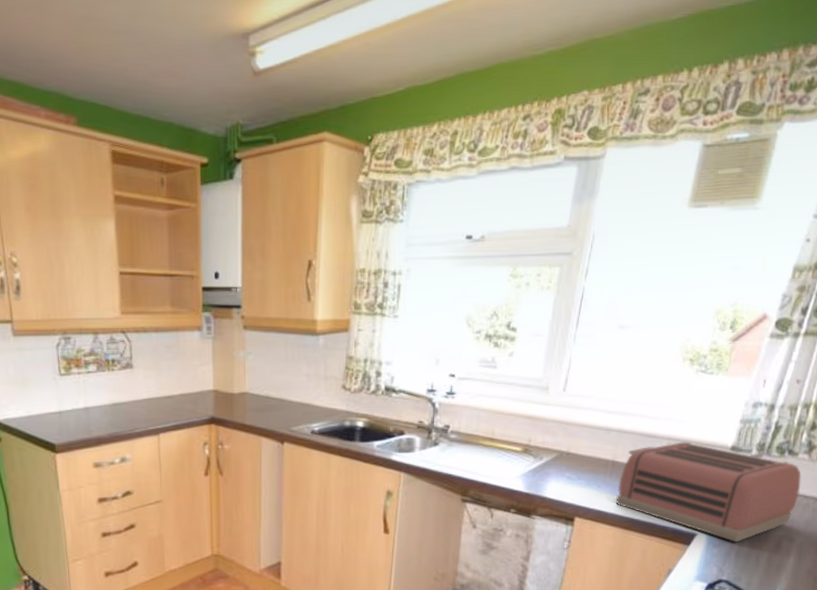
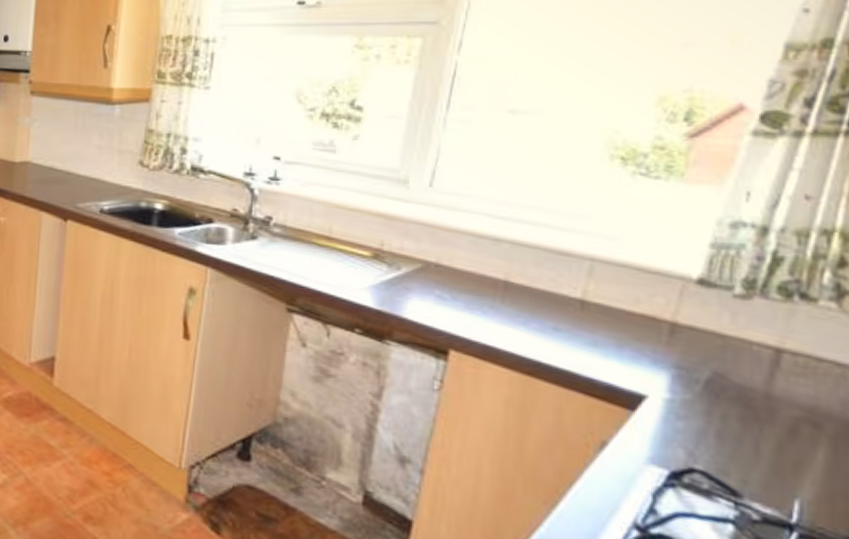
toaster: present [616,442,801,543] -> none [512,265,827,418]

